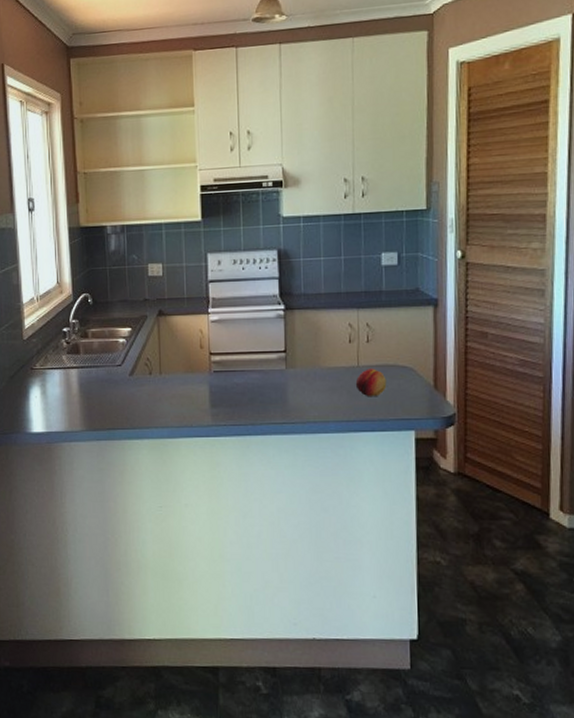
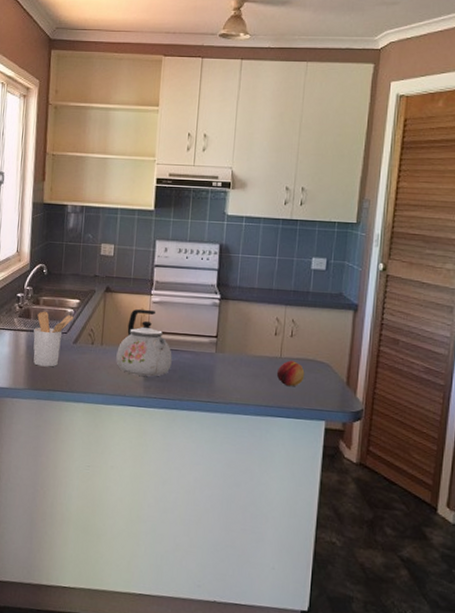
utensil holder: none [85,344,127,404] -> present [33,311,74,367]
kettle: none [178,329,239,403] -> present [116,308,172,377]

